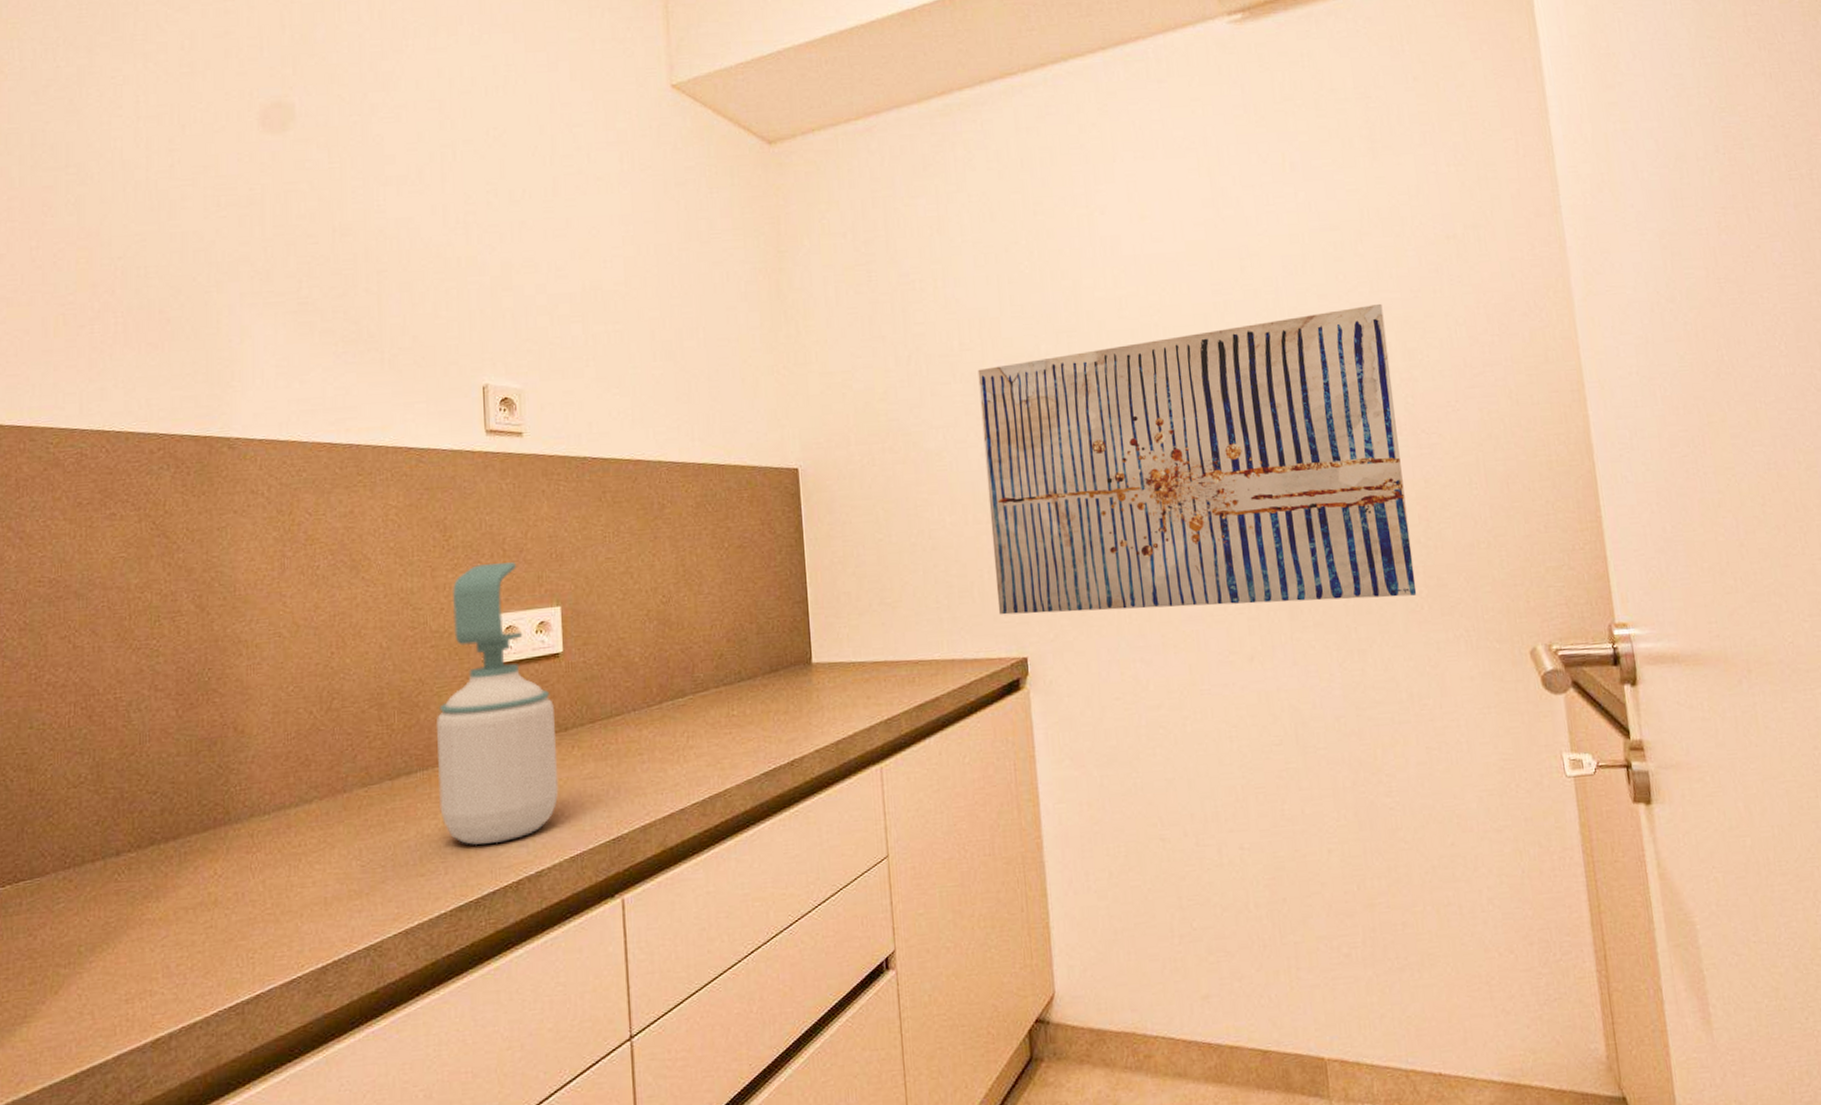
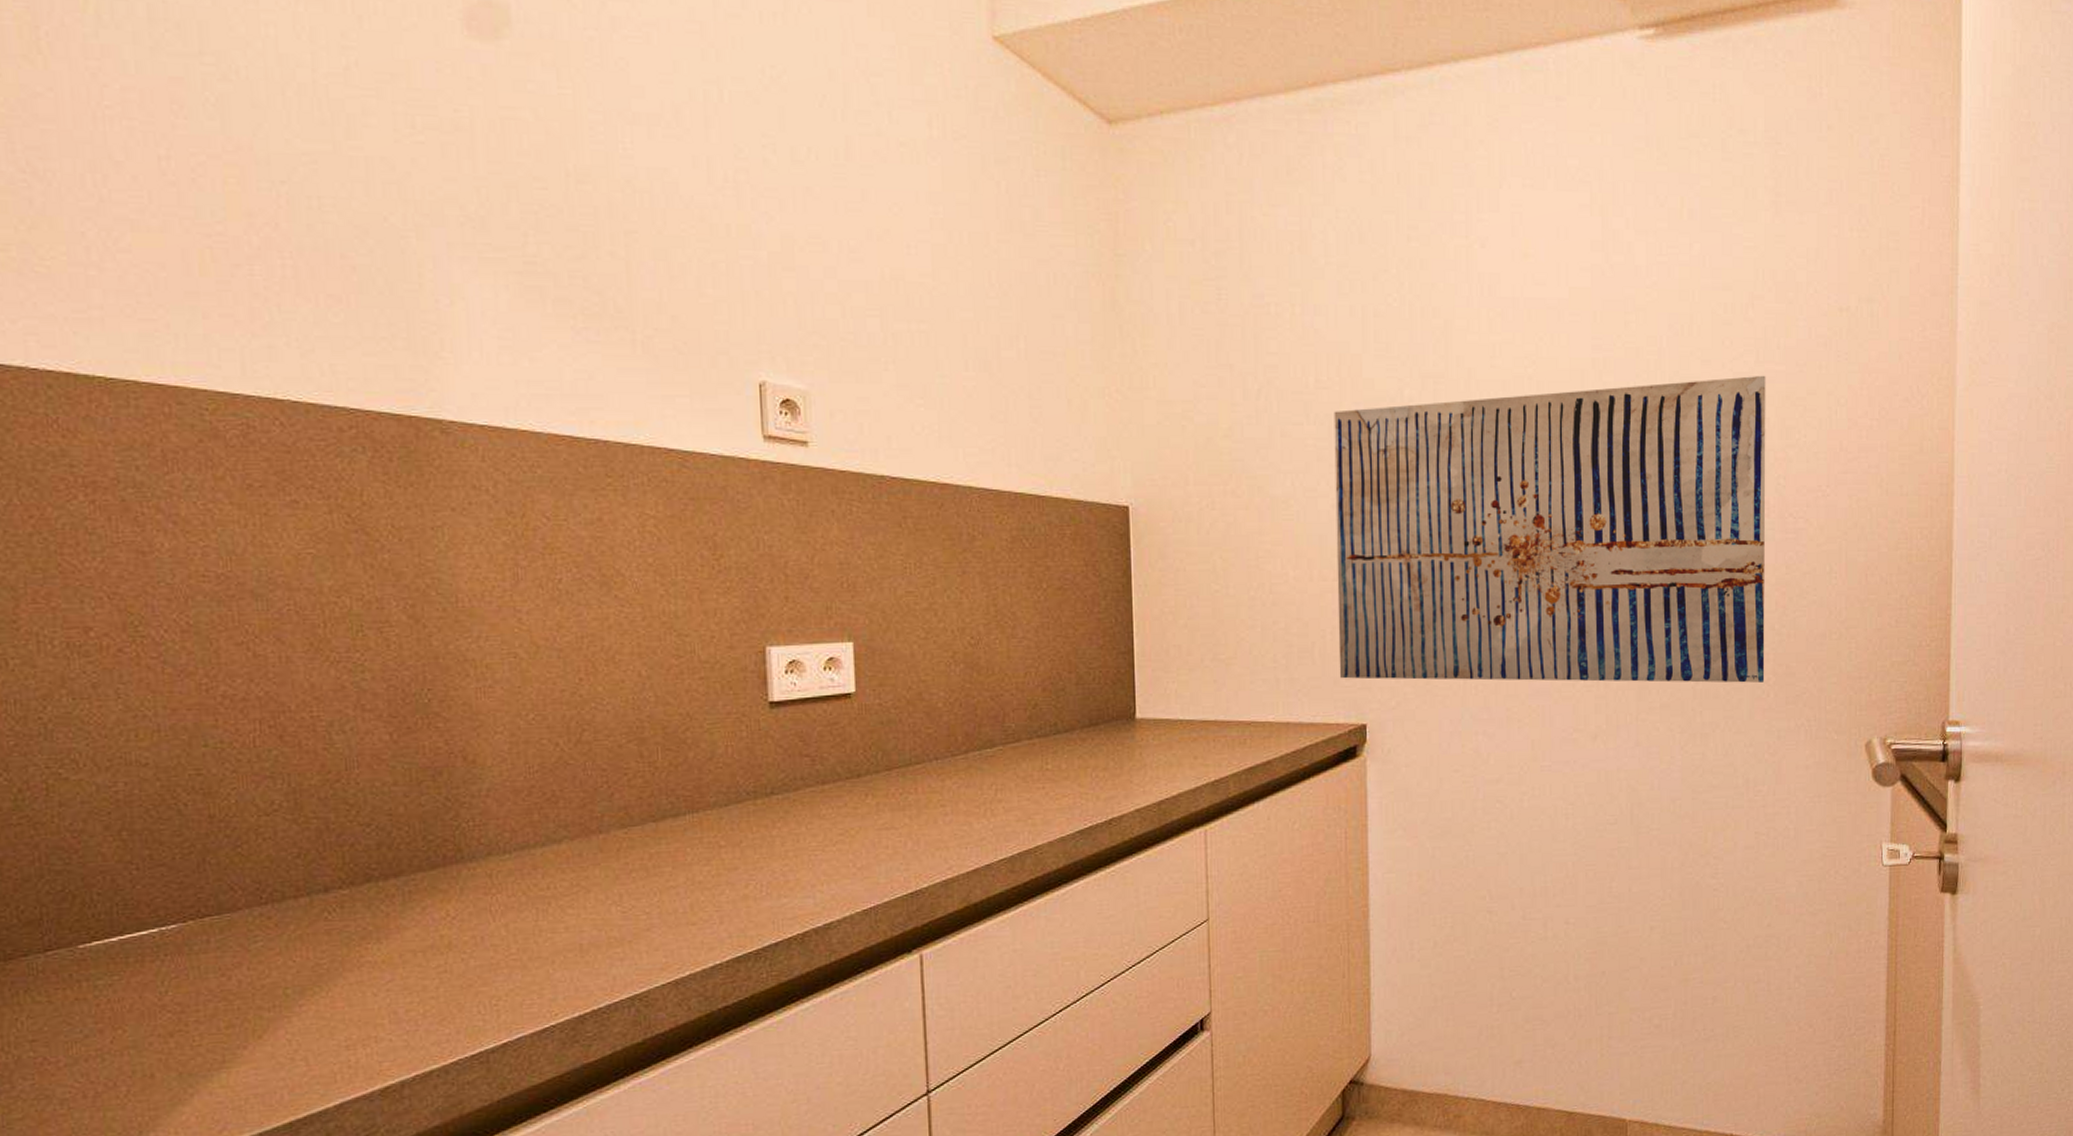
soap bottle: present [437,562,559,845] -> none [708,589,850,894]

